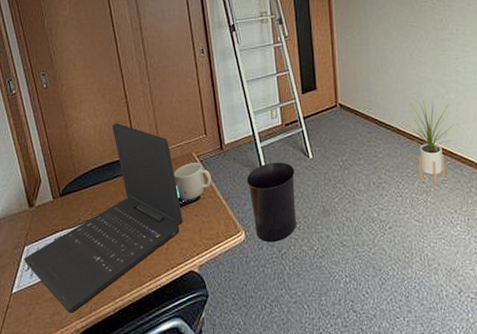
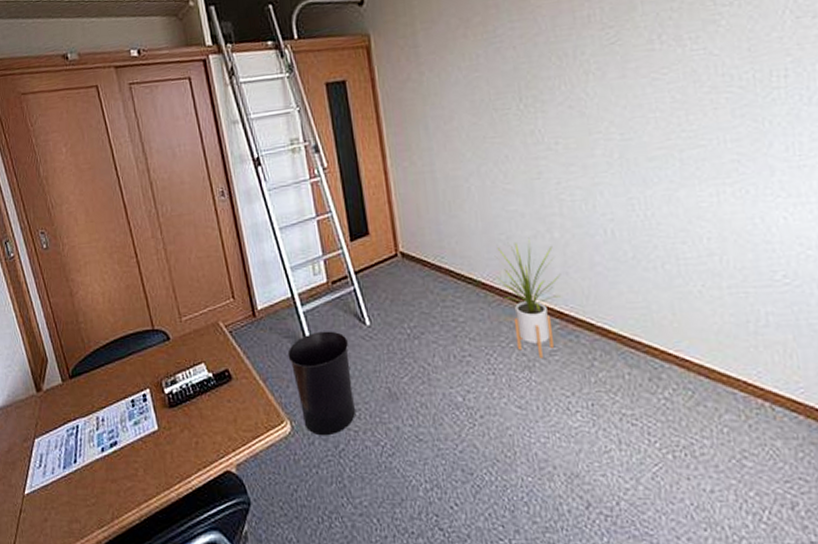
laptop: present [24,123,184,314] -> none [35,288,214,521]
mug: present [174,162,211,201] -> none [198,333,244,382]

